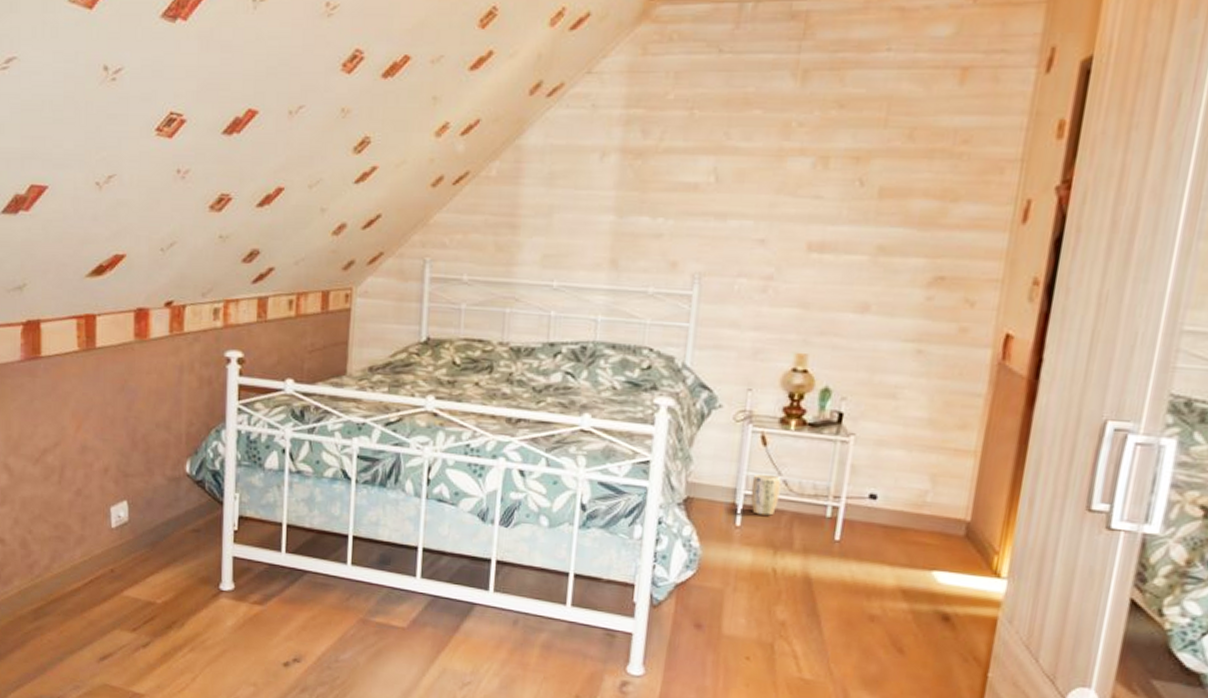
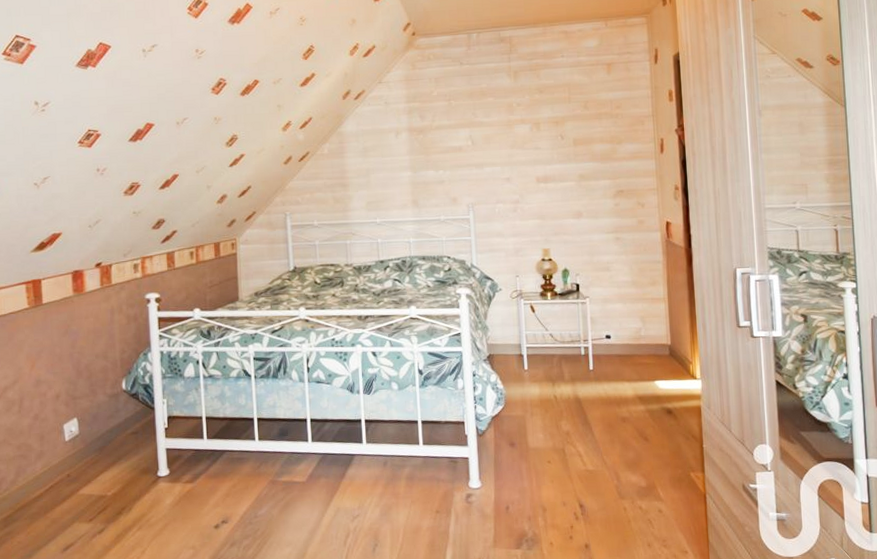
plant pot: present [750,473,781,516] -> none [530,331,549,360]

